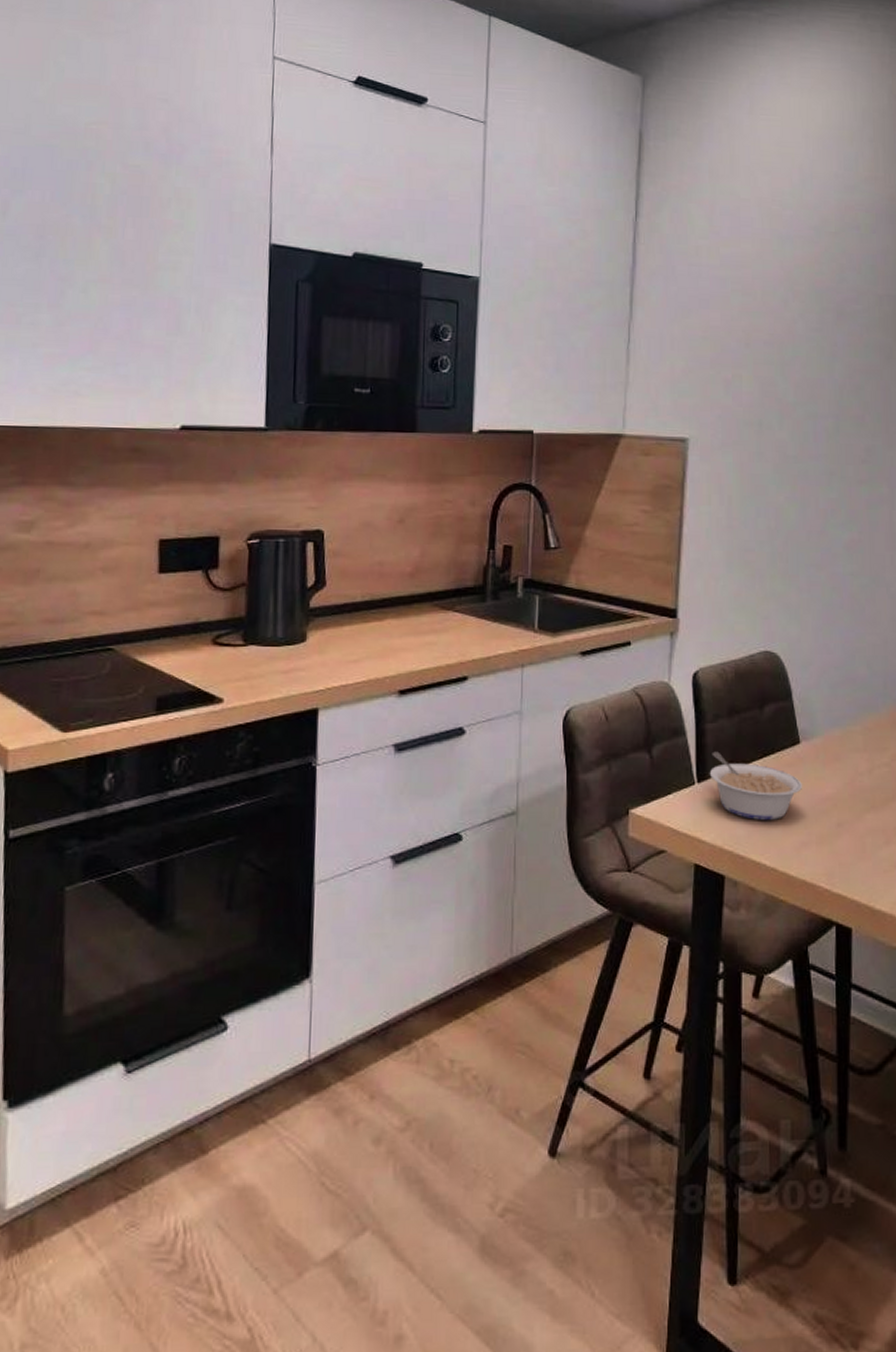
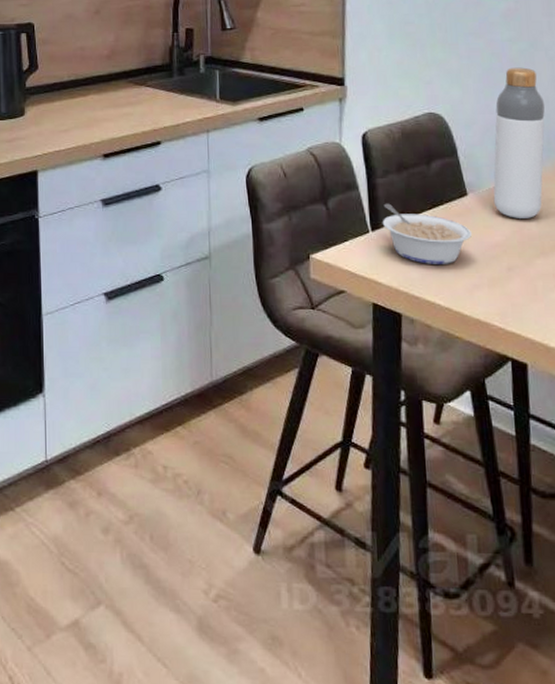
bottle: none [826,604,884,769] -> present [493,67,545,218]

